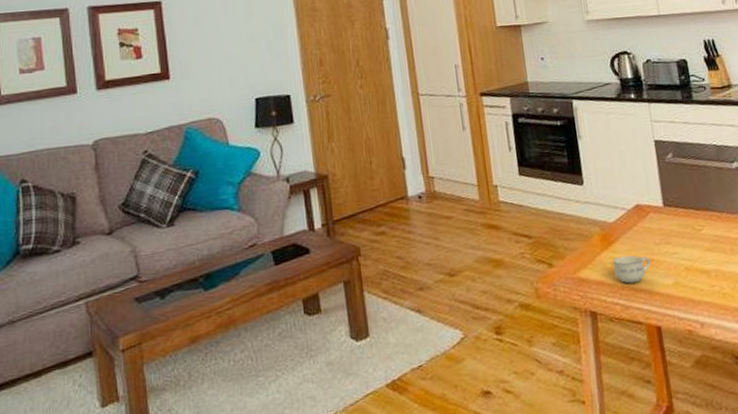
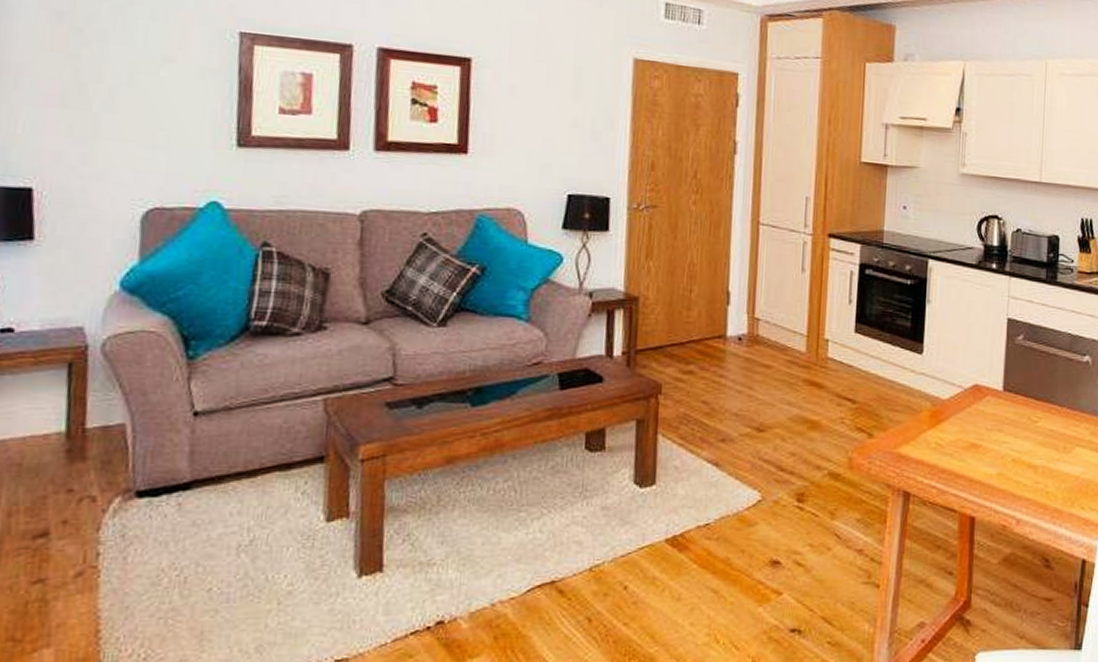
cup: present [612,255,651,284] -> none [937,437,978,468]

